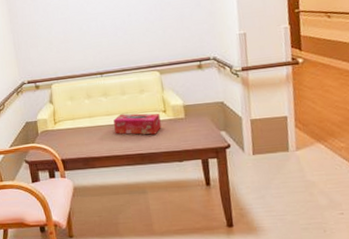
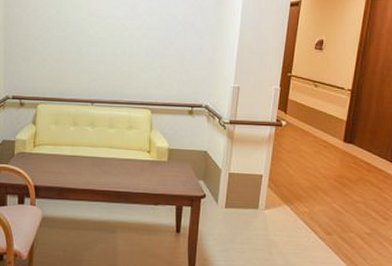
tissue box: present [113,113,161,135] -> none [95,147,144,174]

